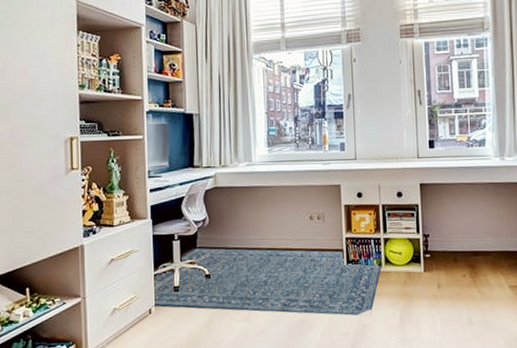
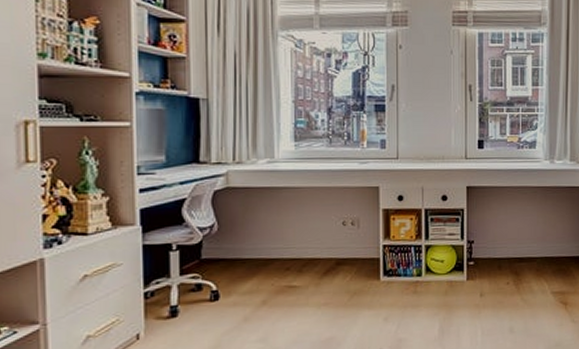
rug: present [154,248,382,316] -> none [143,259,422,331]

